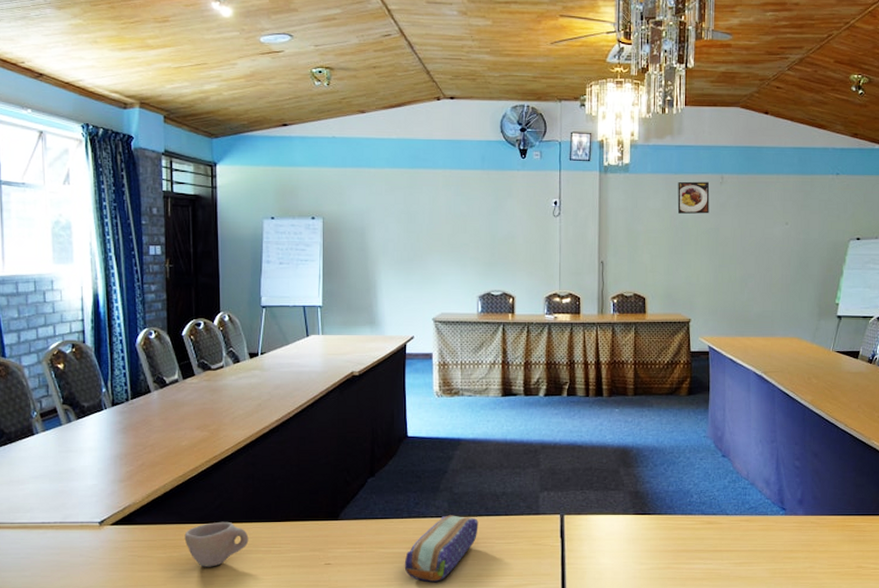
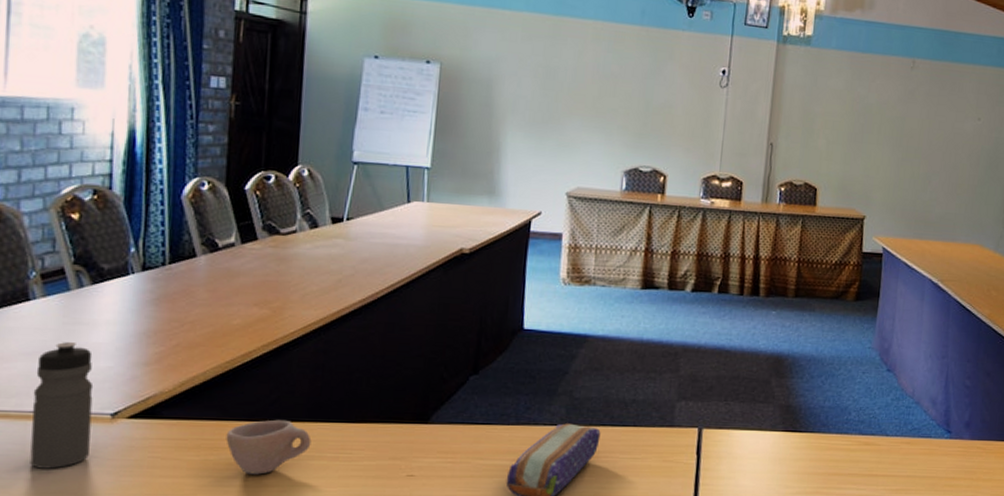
water bottle: none [42,466,86,568] -> present [30,342,94,469]
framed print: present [677,181,710,214] -> none [861,62,900,101]

